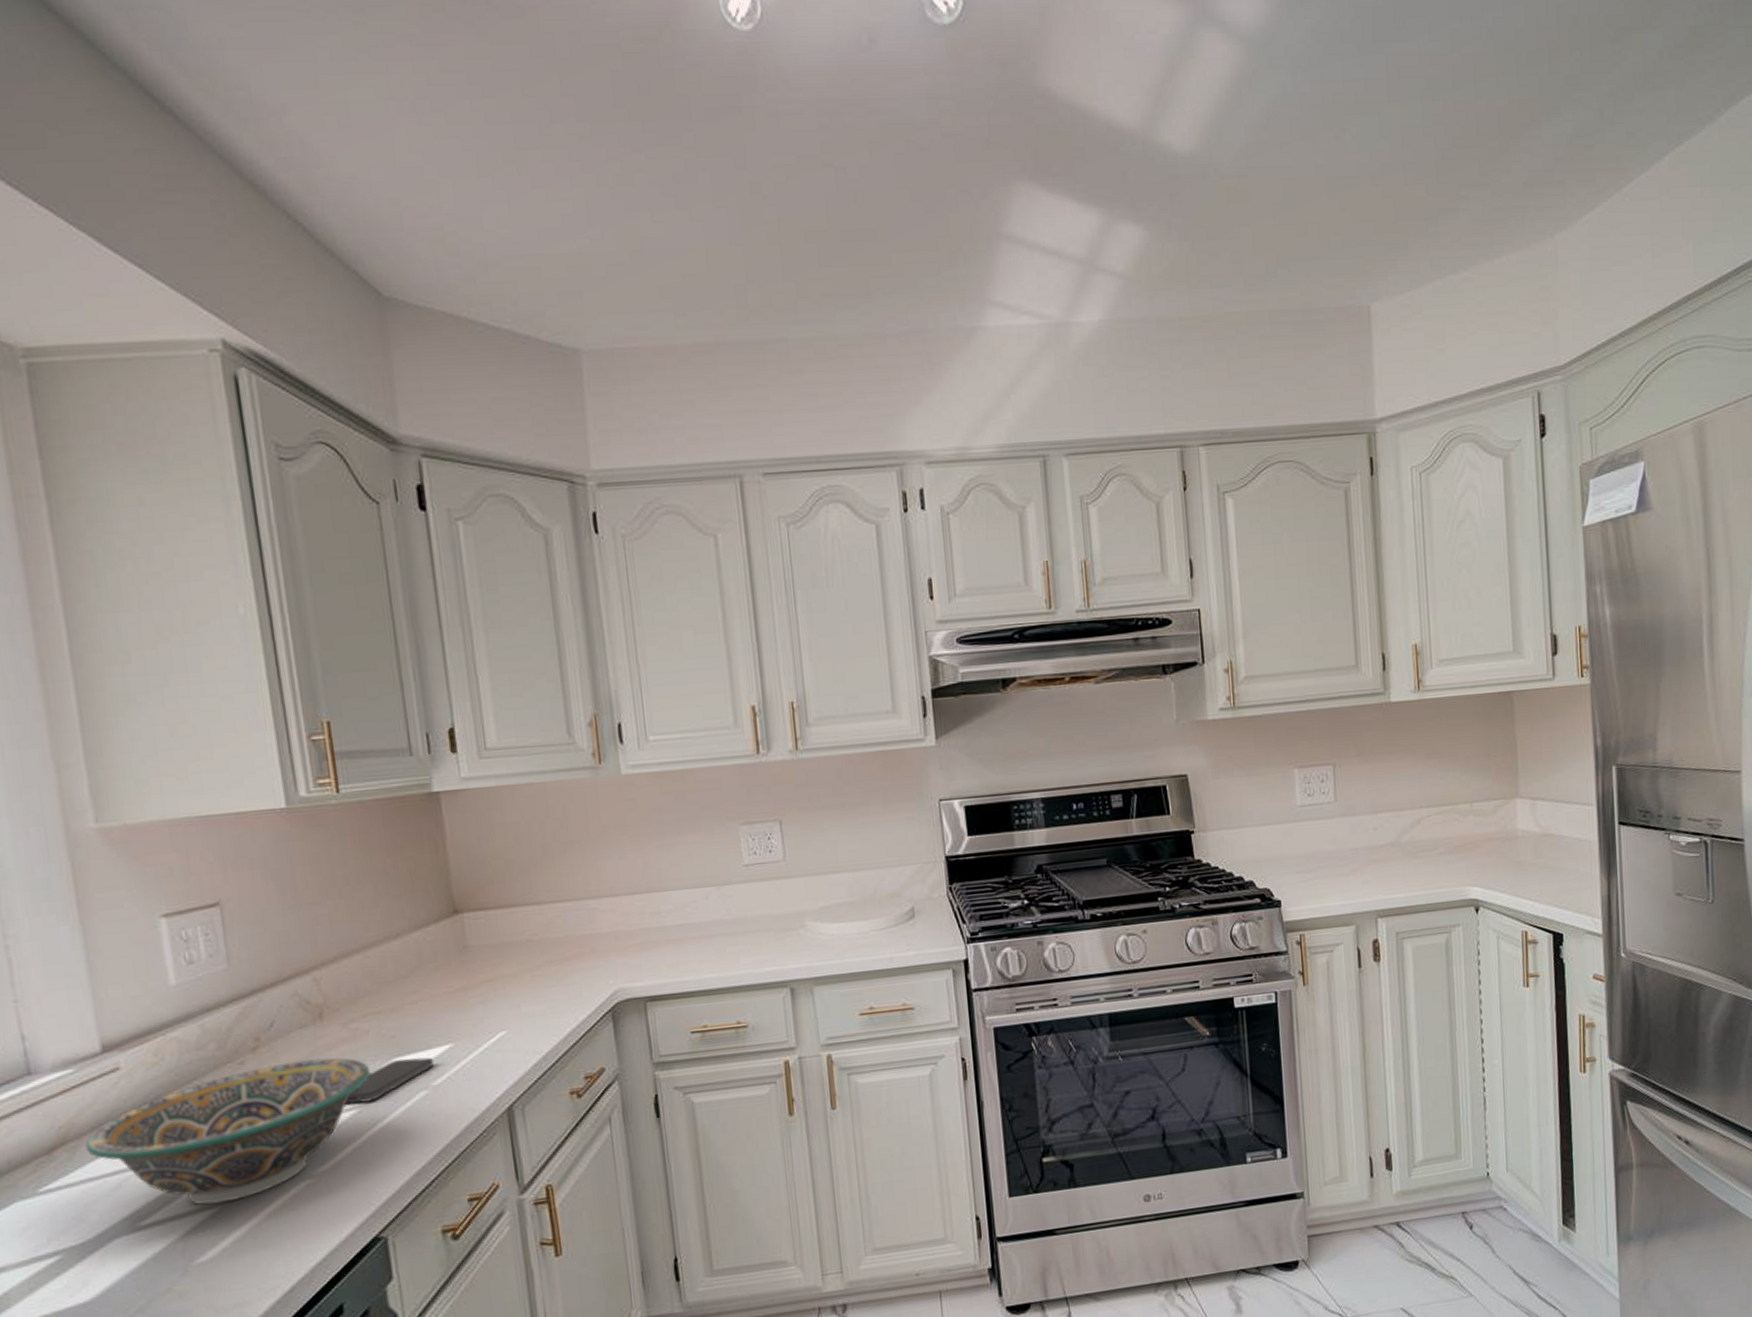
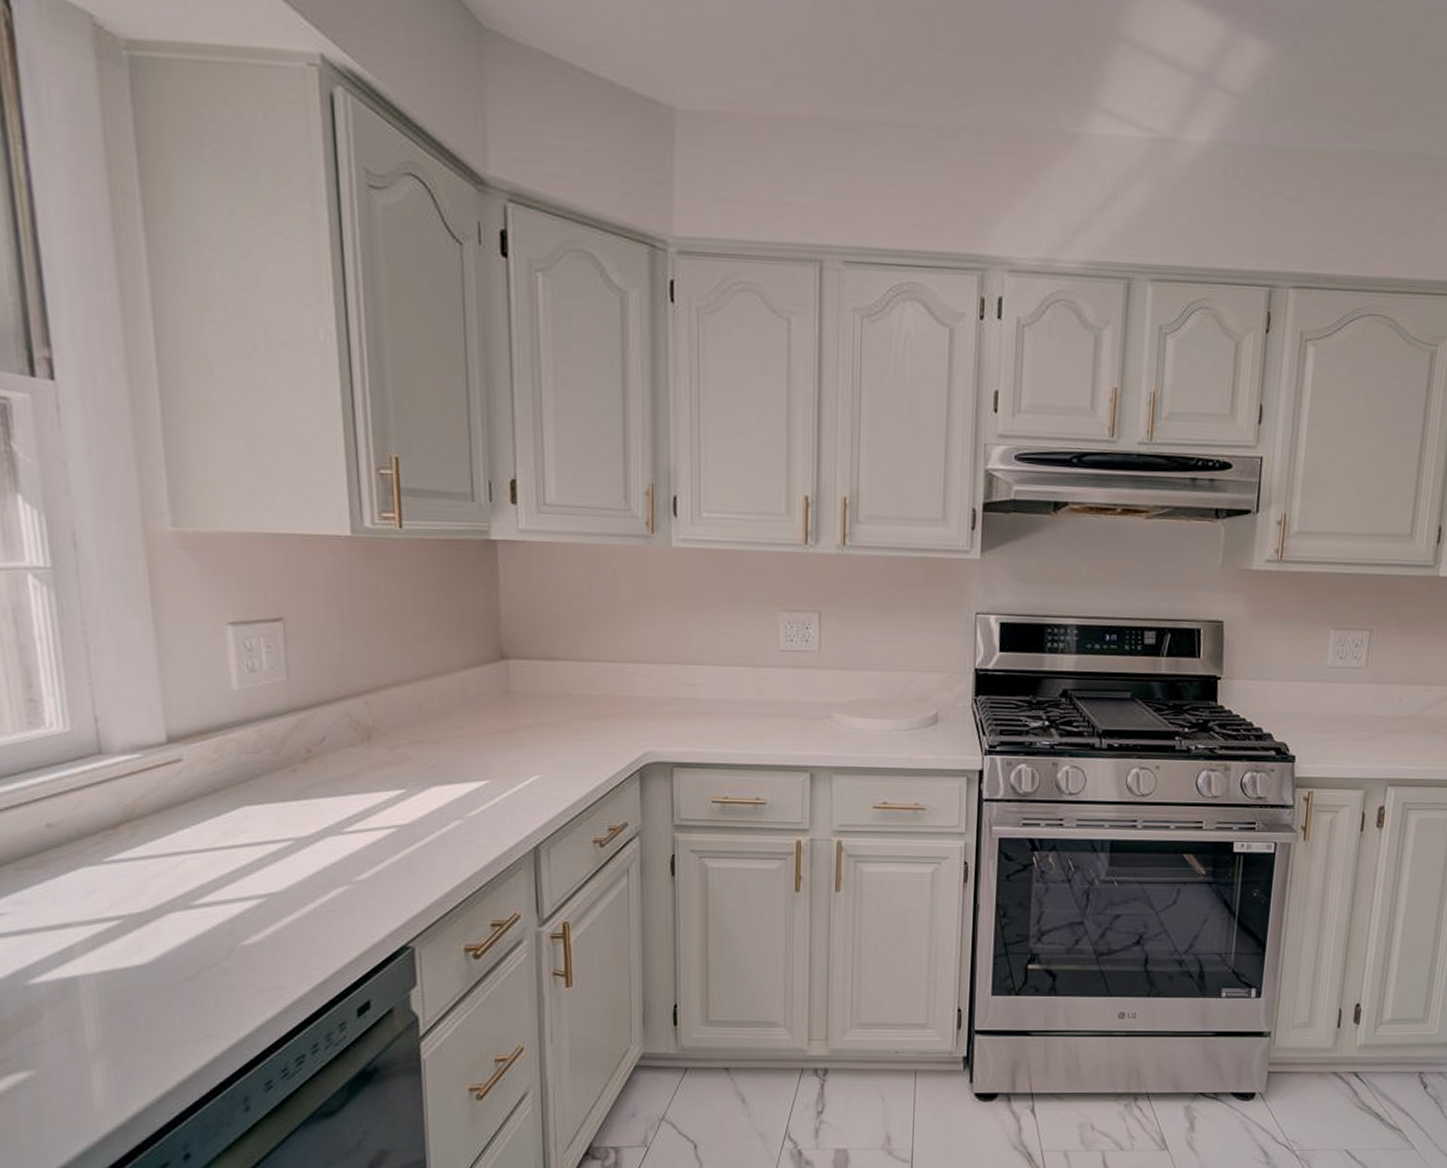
bowl: present [85,1057,371,1206] -> none [147,776,411,895]
smartphone: present [345,1057,435,1104] -> none [386,787,471,823]

